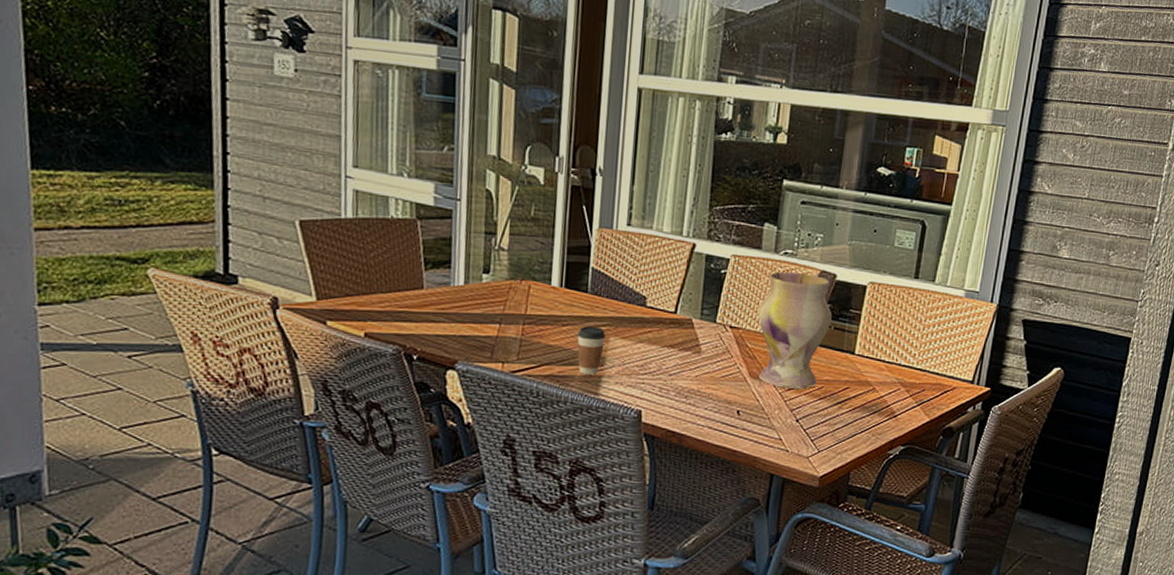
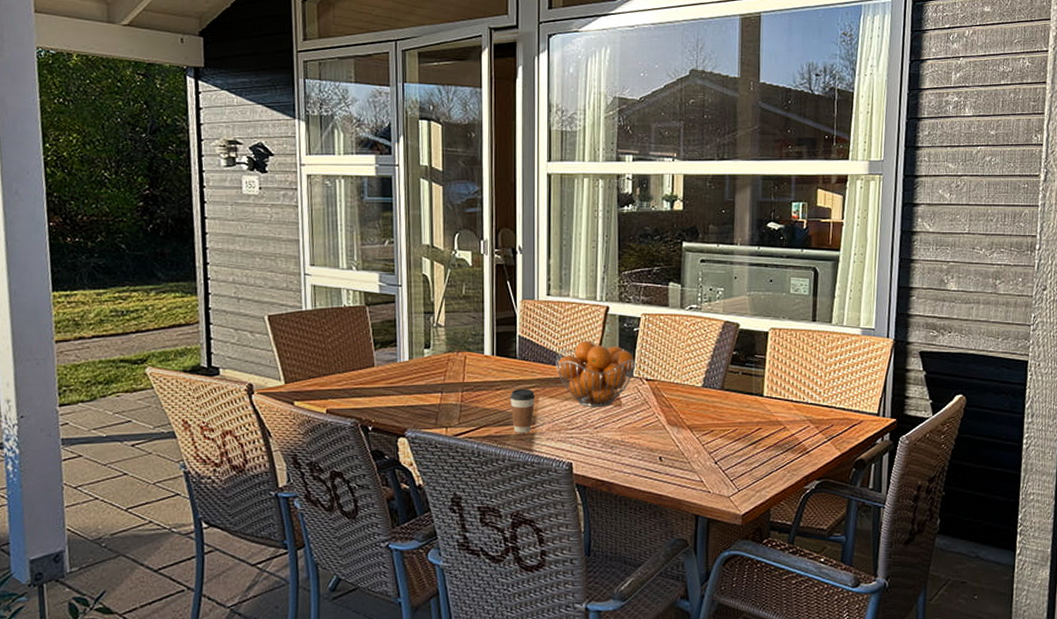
fruit basket: none [631,279,721,353] -> present [556,340,636,407]
vase: present [758,272,832,389] -> none [671,325,739,433]

